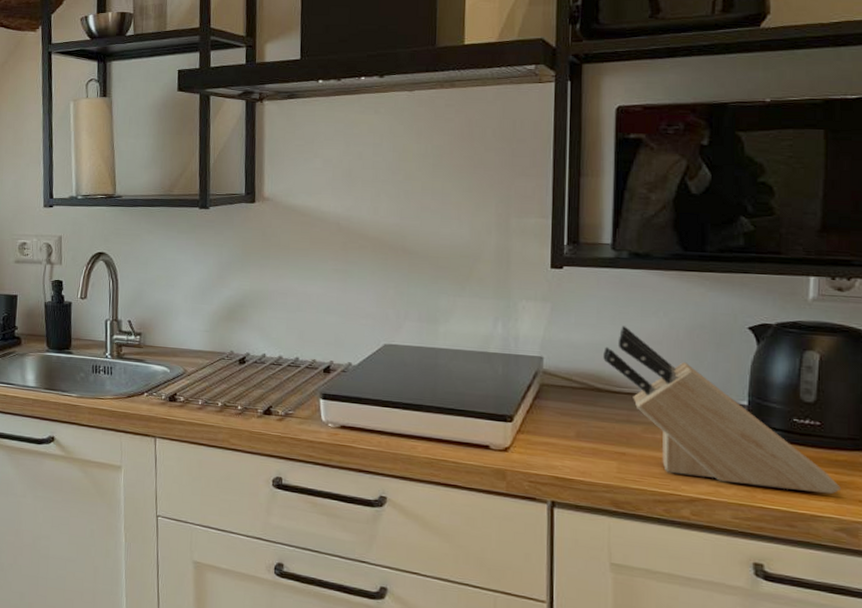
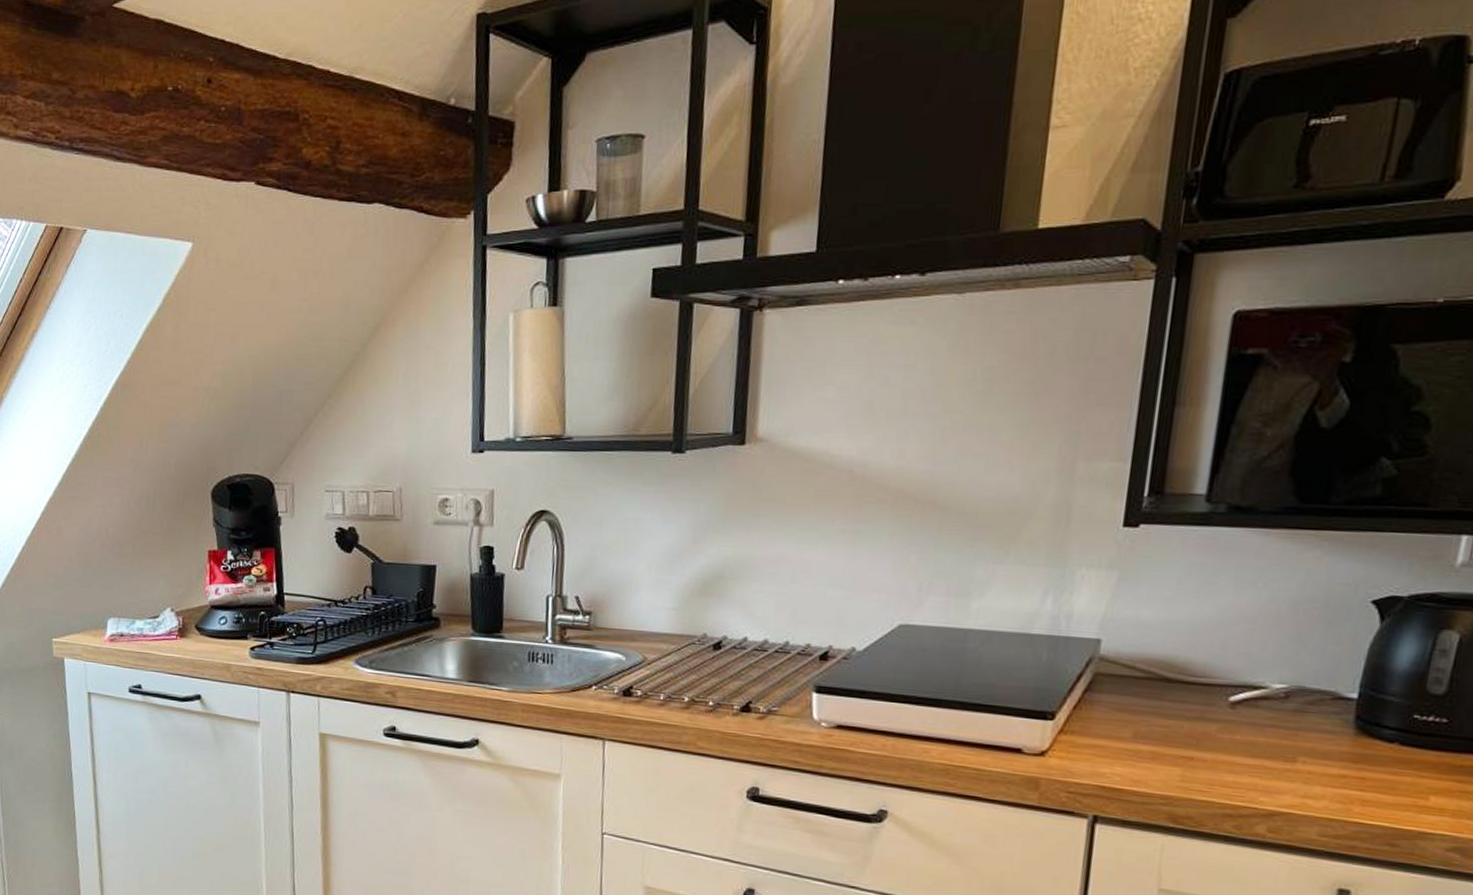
knife block: present [603,326,841,495] -> none [1178,600,1462,807]

